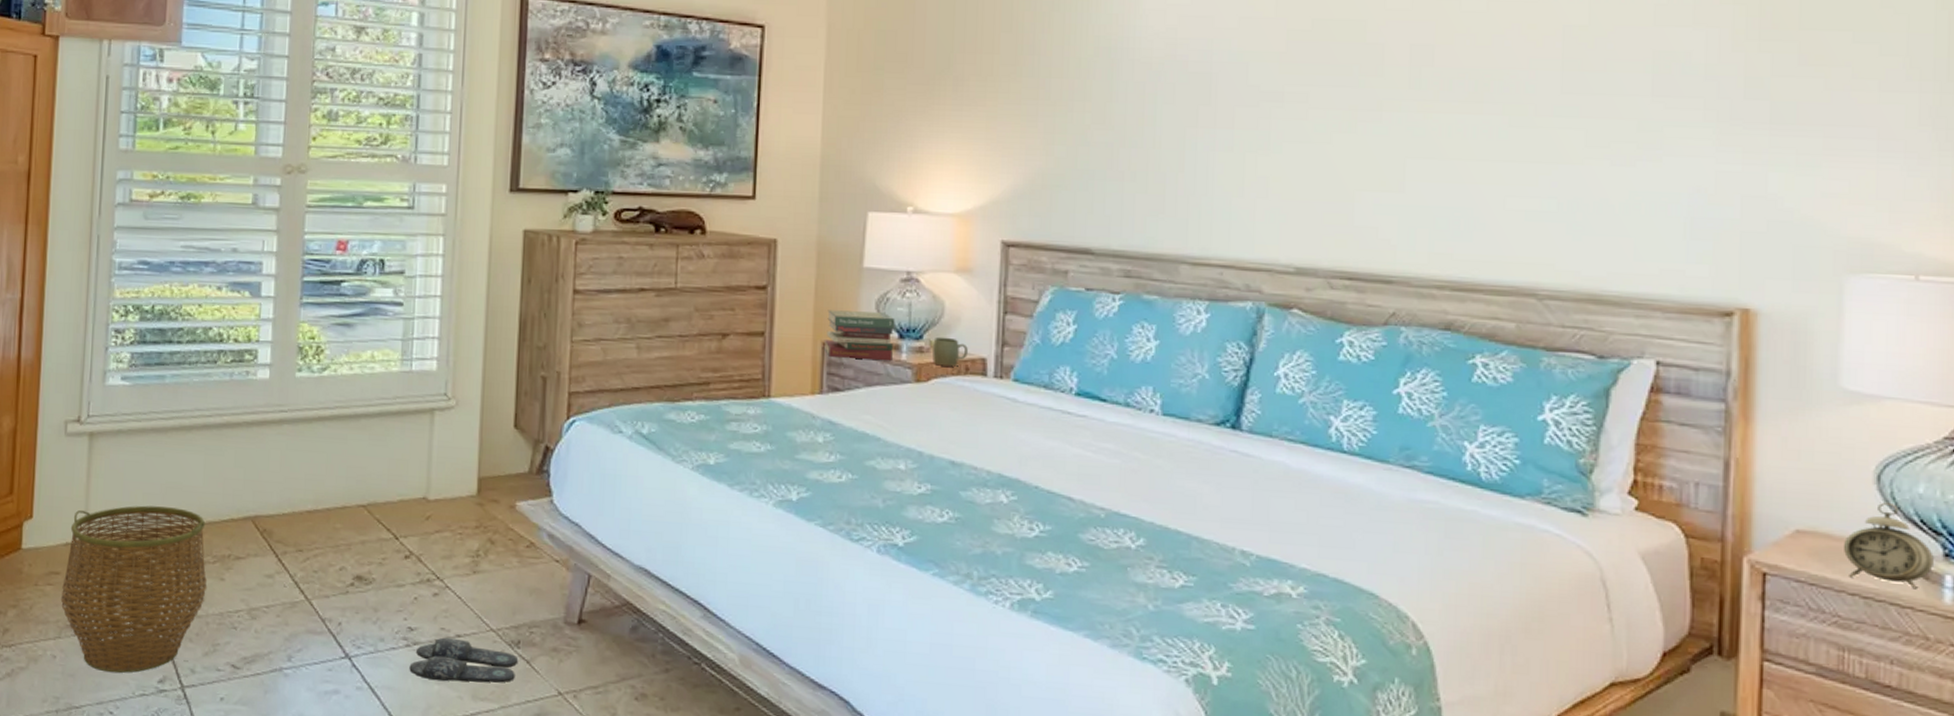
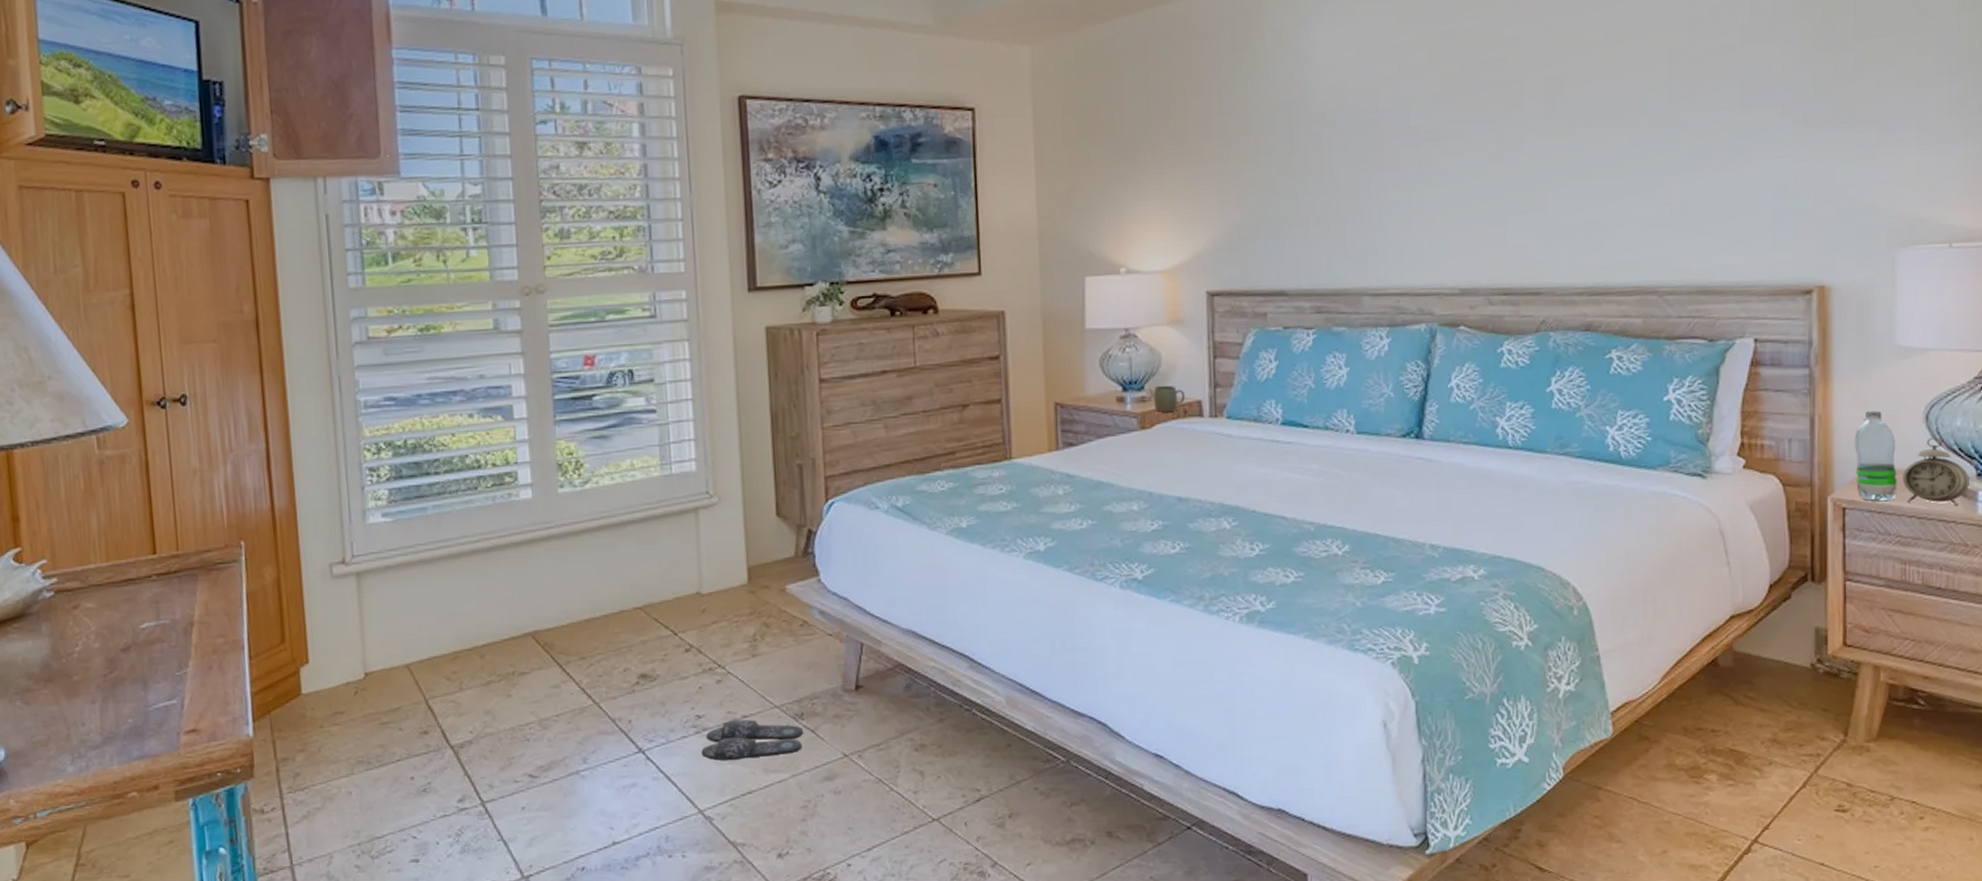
basket: present [60,505,208,673] -> none [348,634,496,799]
books: present [823,310,895,362] -> none [1055,369,1119,415]
bottle: none [1781,461,1836,573] -> present [1854,411,1897,502]

